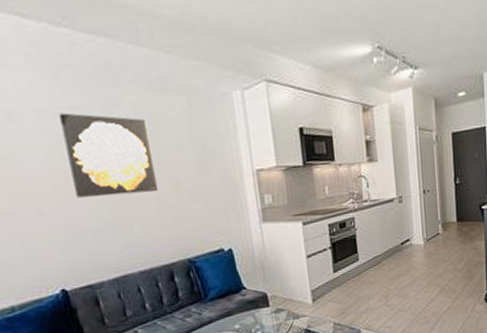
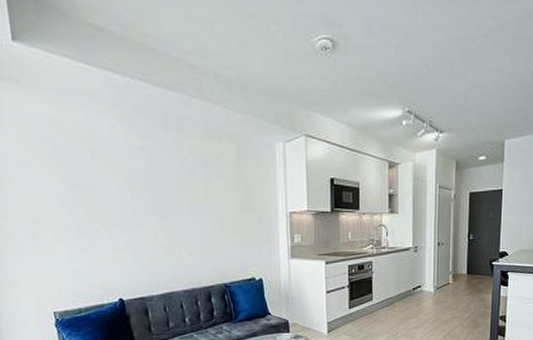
wall art: present [59,113,159,198] -> none [132,152,206,224]

